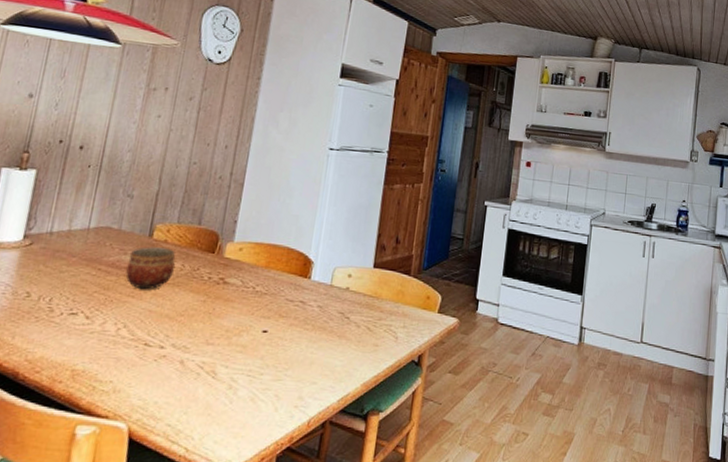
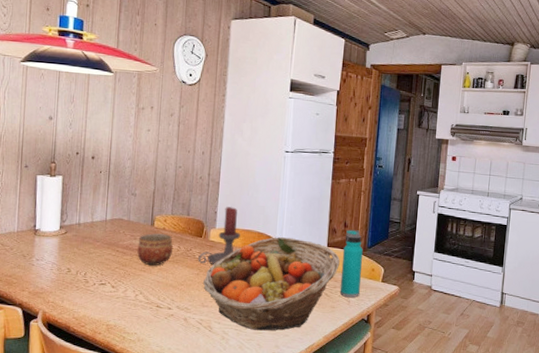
candle holder: none [206,215,265,290] -> present [198,207,240,265]
fruit basket: none [209,254,388,377] -> present [202,237,340,331]
water bottle: none [385,246,417,333] -> present [339,230,363,297]

